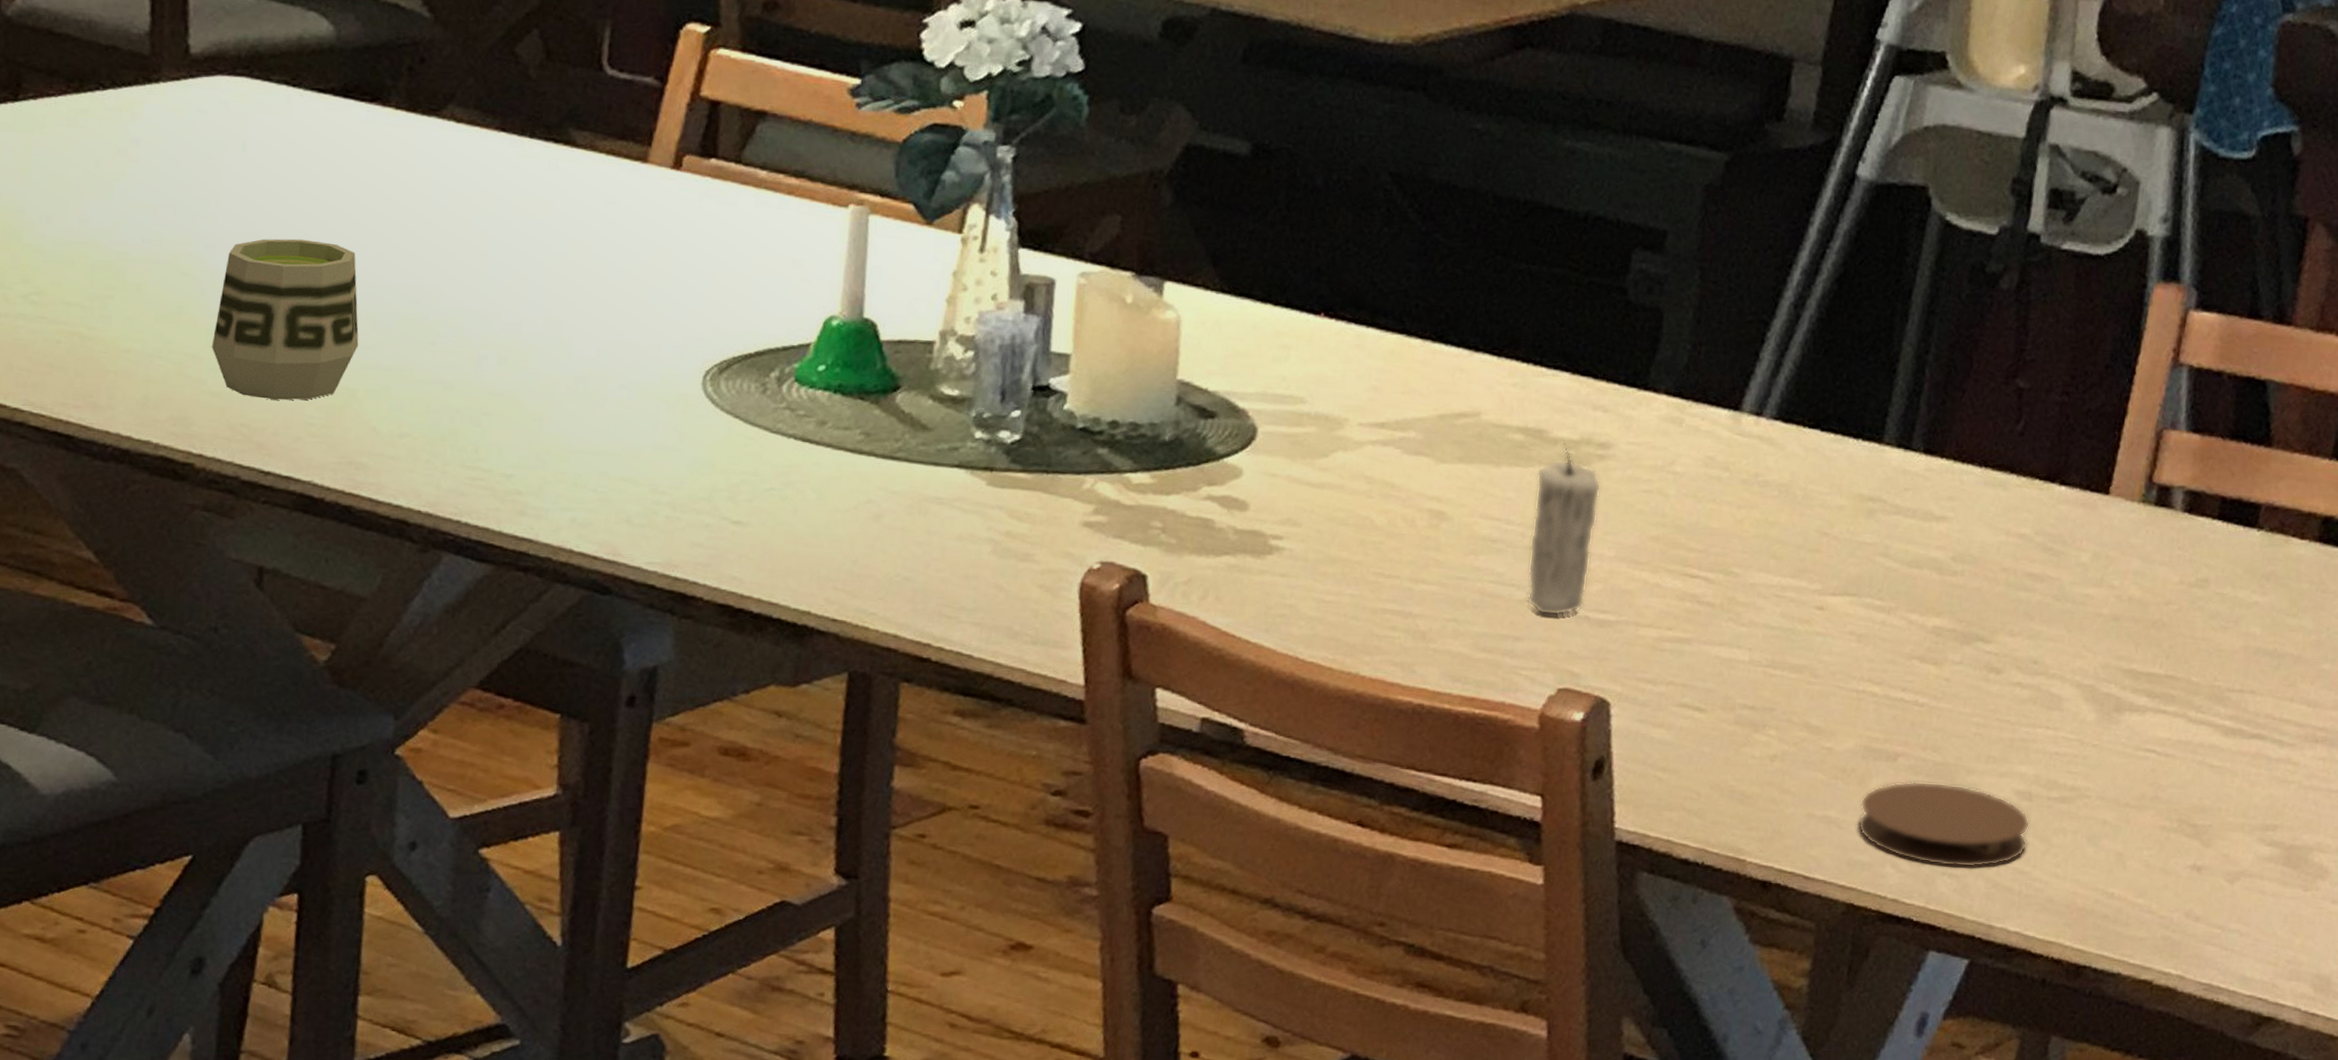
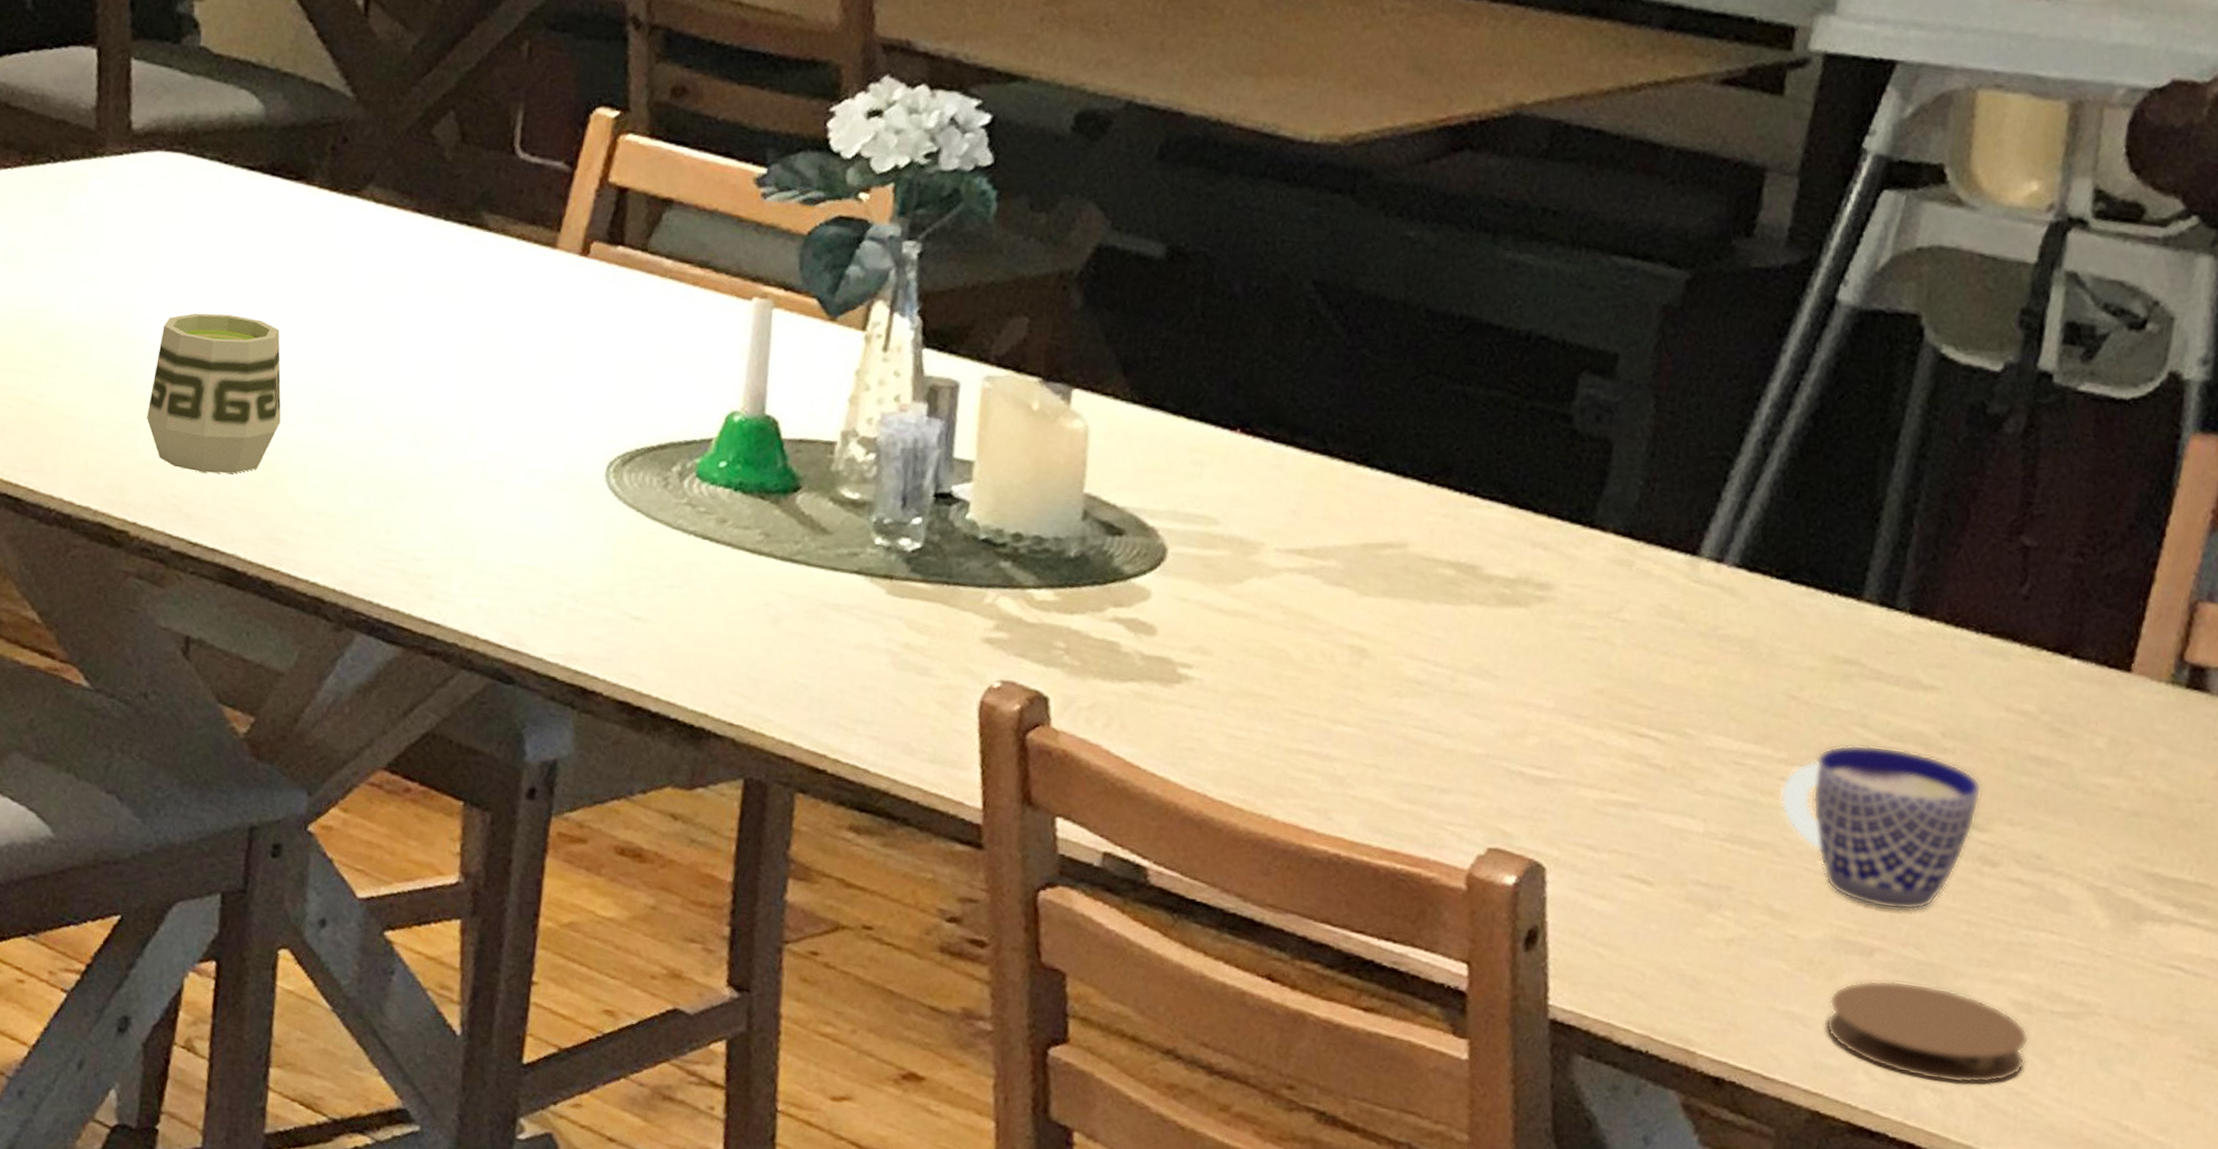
candle: present [1527,443,1602,616] -> none [1455,581,1540,769]
cup: none [1814,572,1987,718] -> present [1779,744,1982,911]

